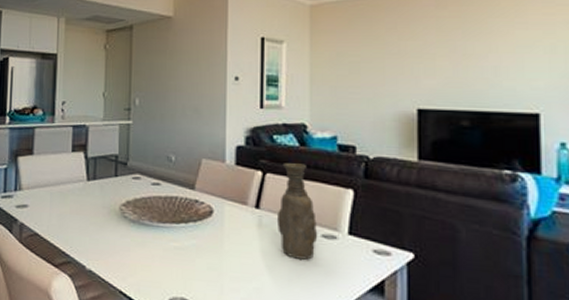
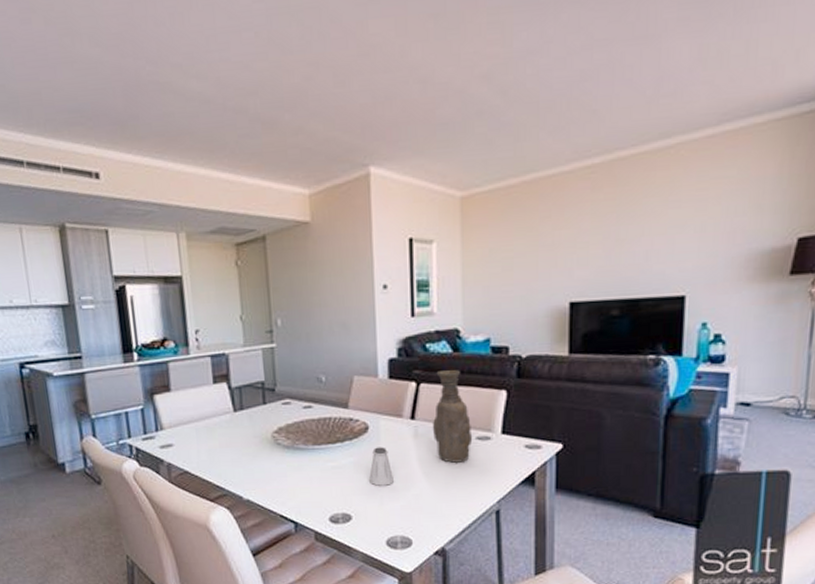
saltshaker: none [211,232,235,274] -> present [369,447,394,486]

